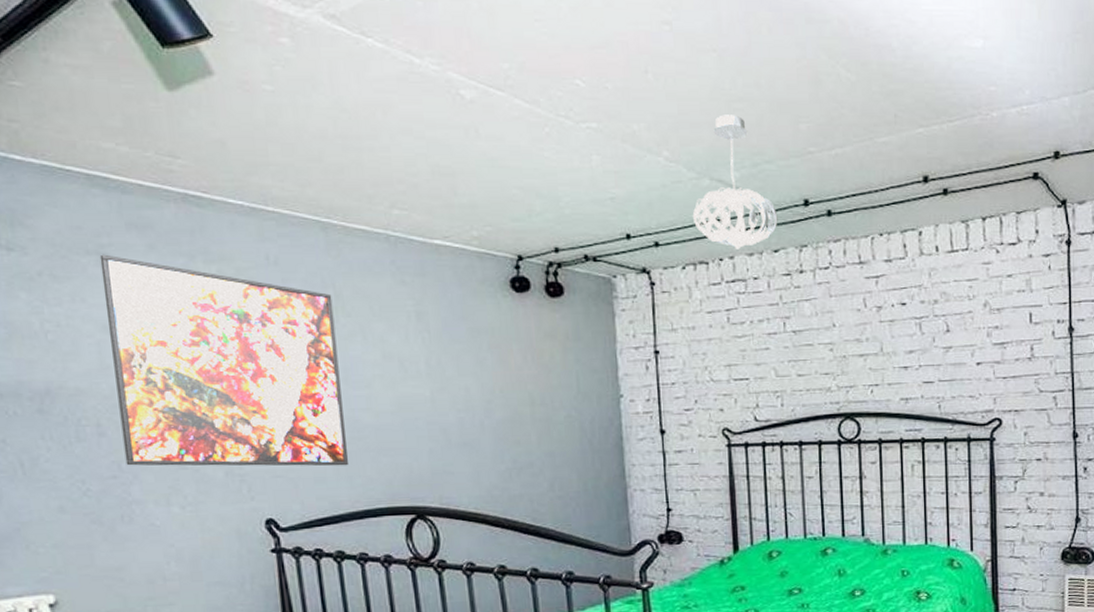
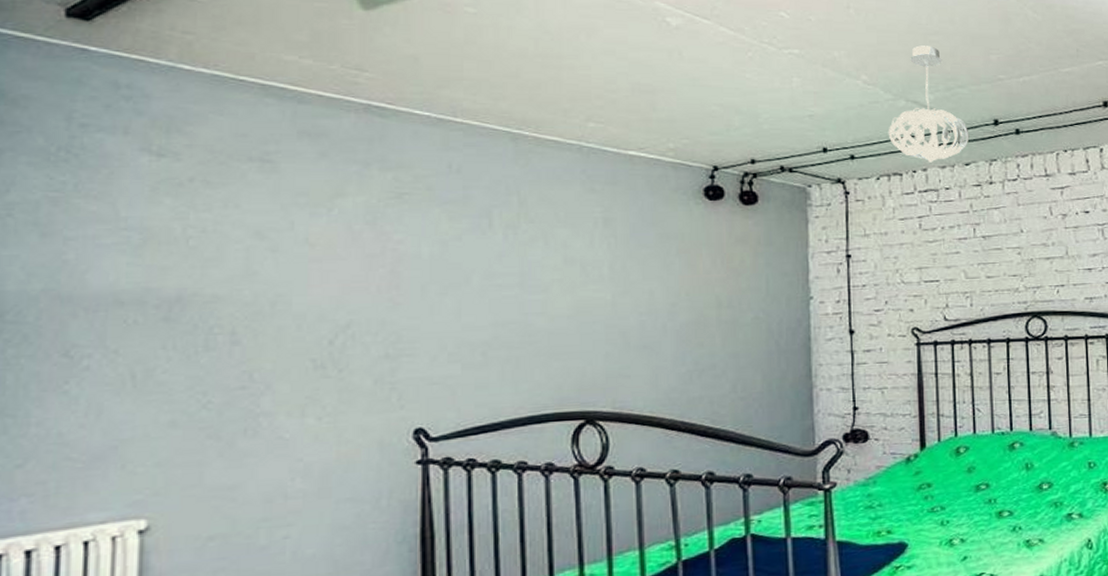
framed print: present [99,254,348,466] -> none [259,161,515,376]

